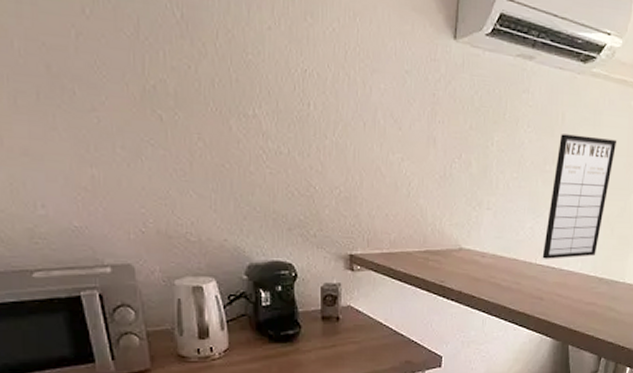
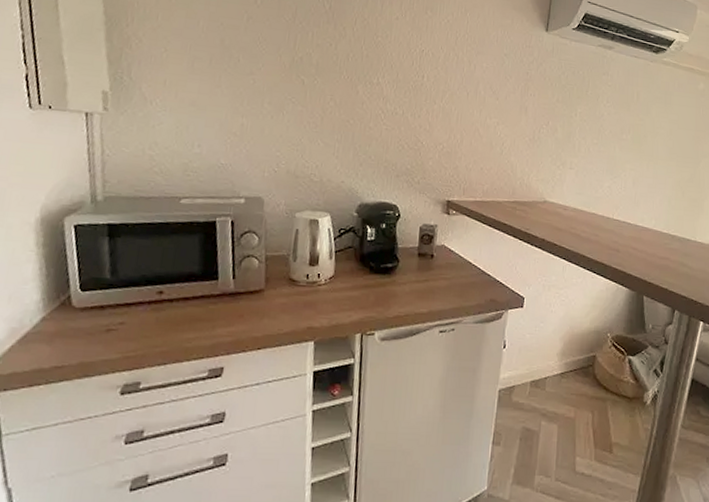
writing board: present [542,134,617,259] -> none [619,109,686,216]

